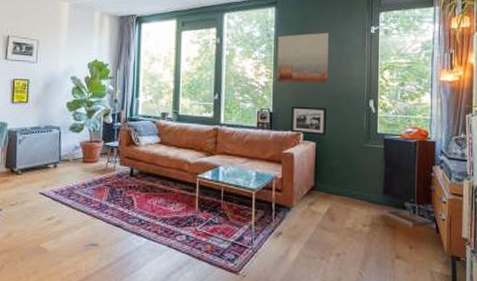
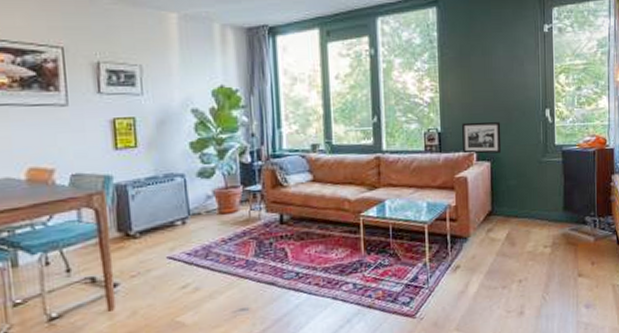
wall art: present [277,32,329,83] -> none [441,34,500,96]

